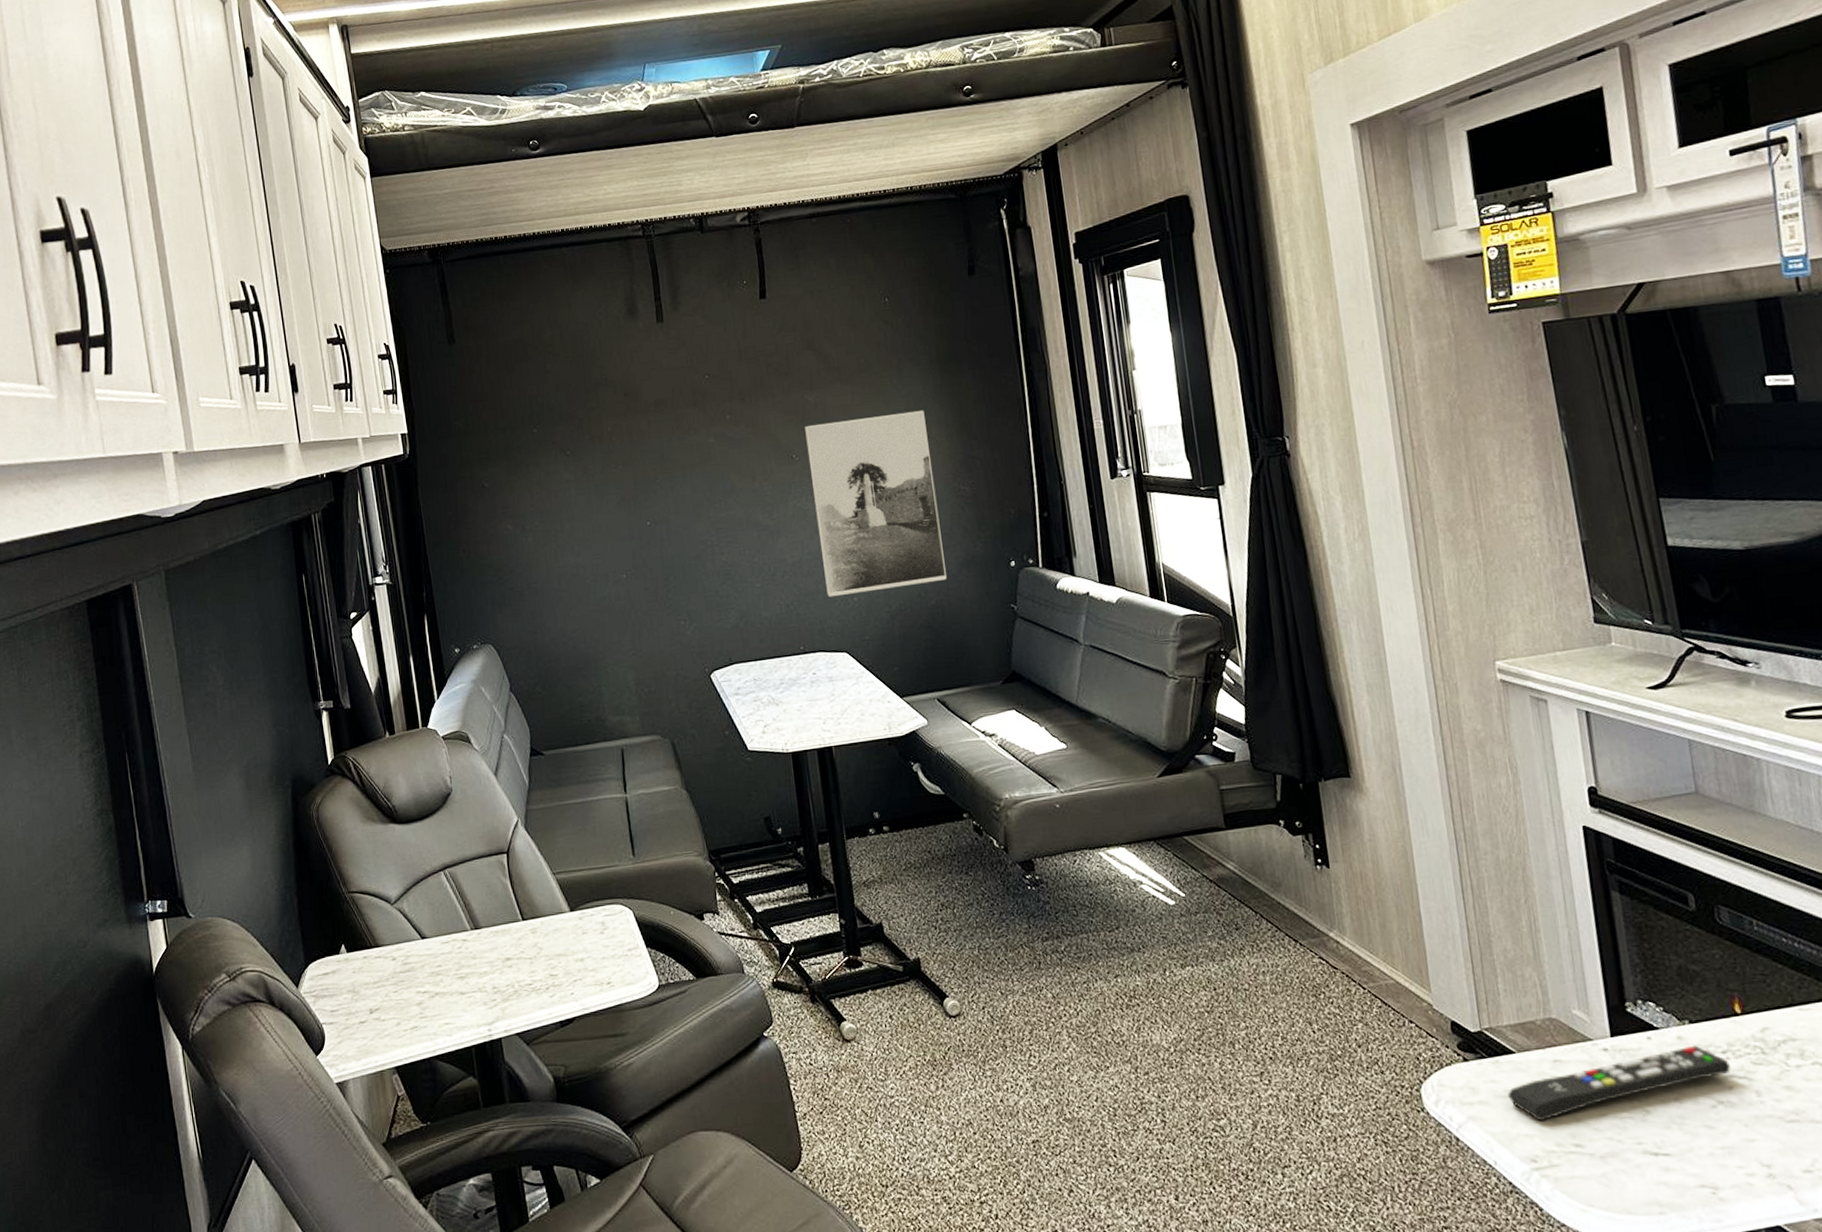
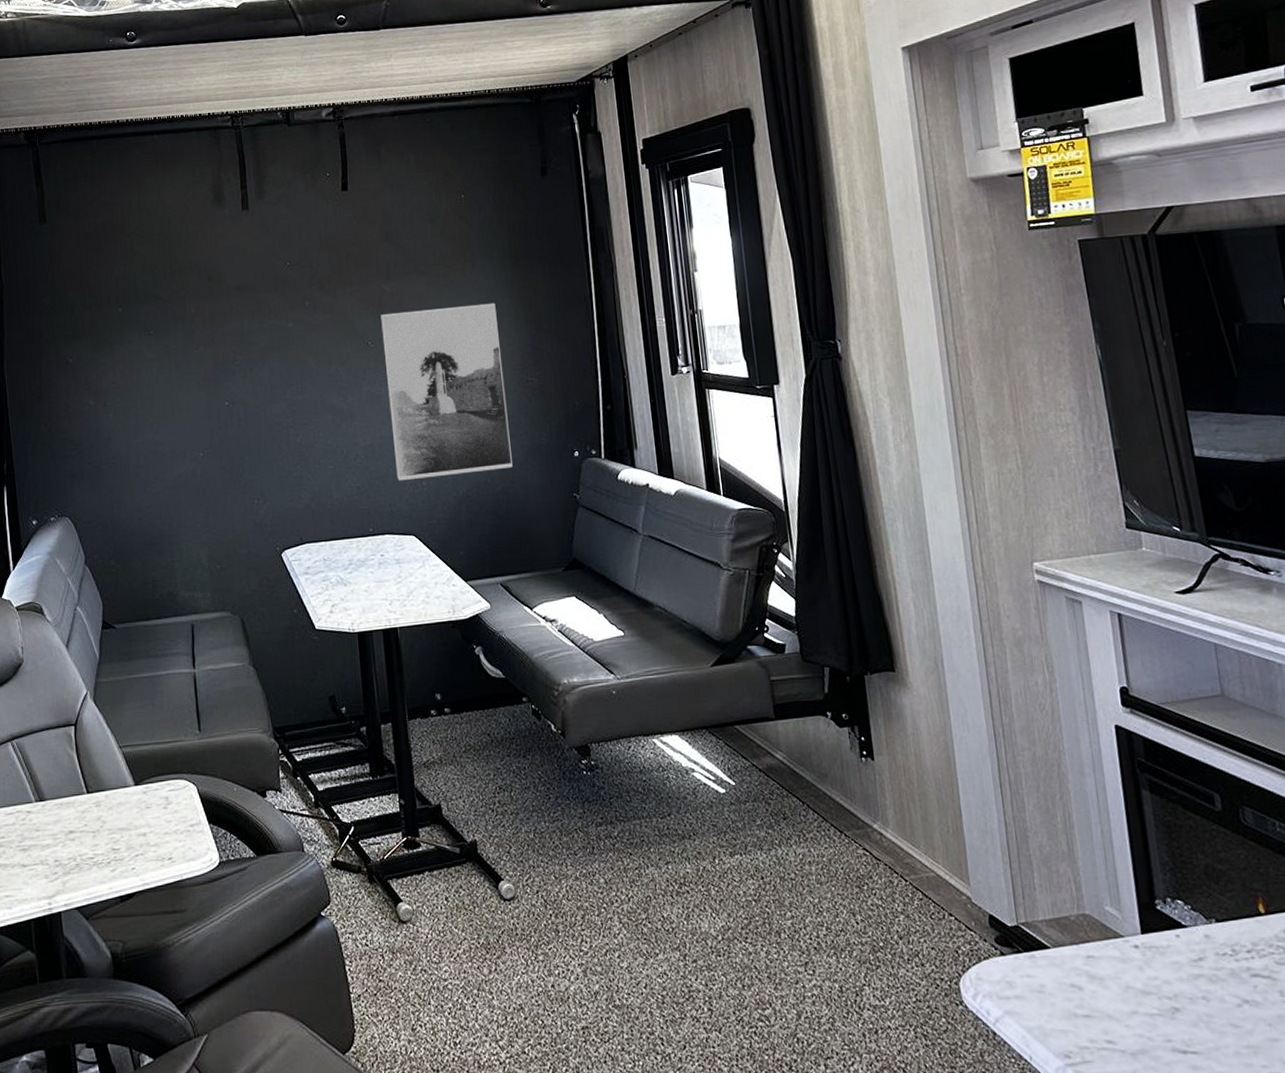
remote control: present [1507,1045,1732,1122] -> none [1042,944,1256,1017]

